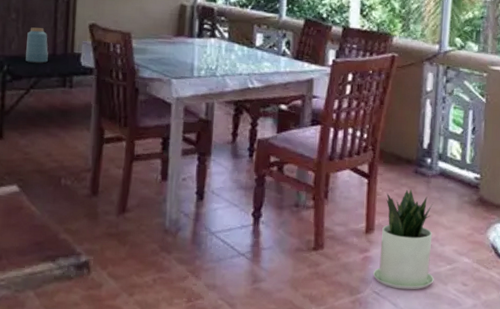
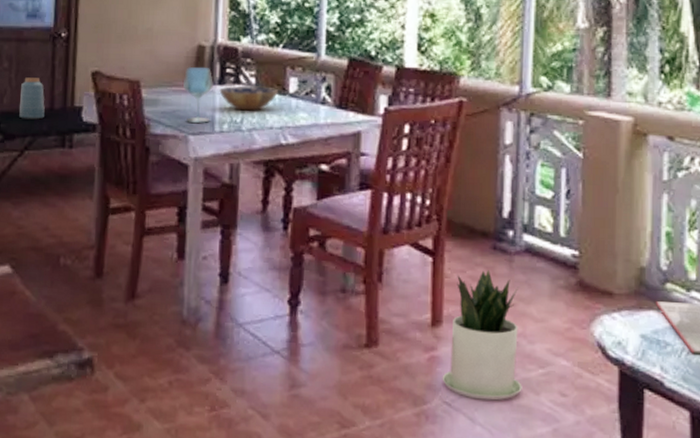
wine glass: none [167,22,193,70] -> present [182,66,213,124]
bowl: none [198,39,247,60] -> present [219,85,278,111]

